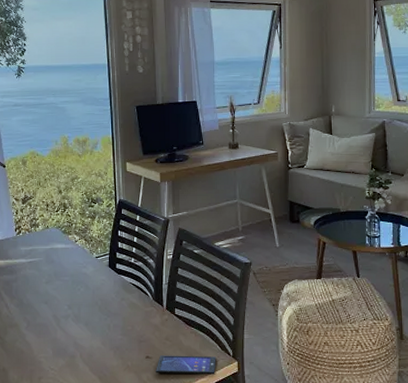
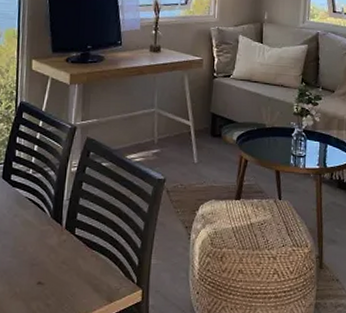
smartphone: present [156,355,216,375] -> none [48,281,119,304]

